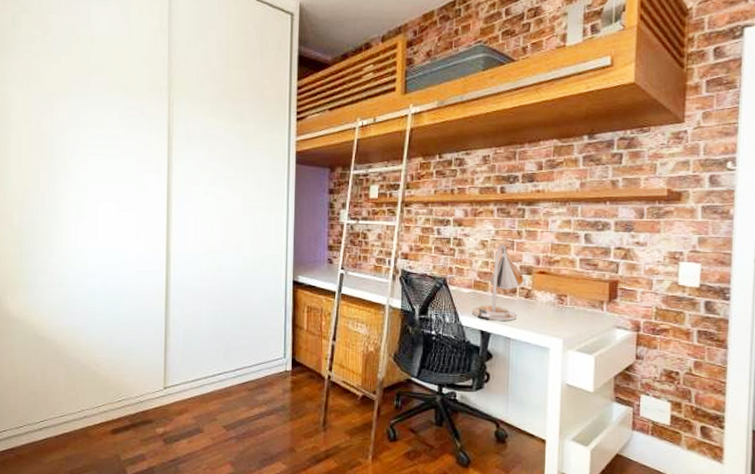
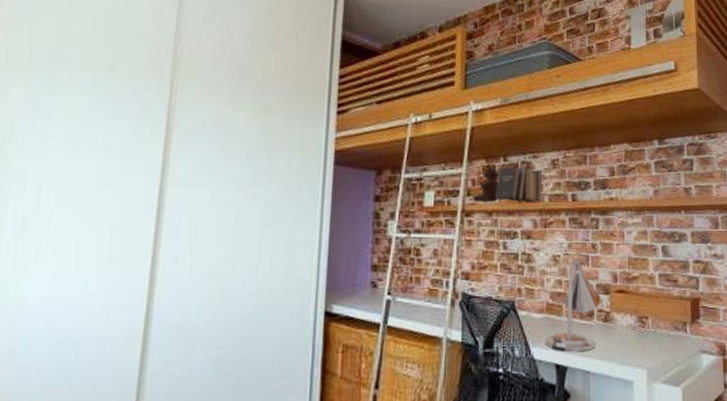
stuffed animal: none [410,160,434,195] -> present [472,163,499,203]
books: none [431,163,477,195] -> present [495,166,546,203]

